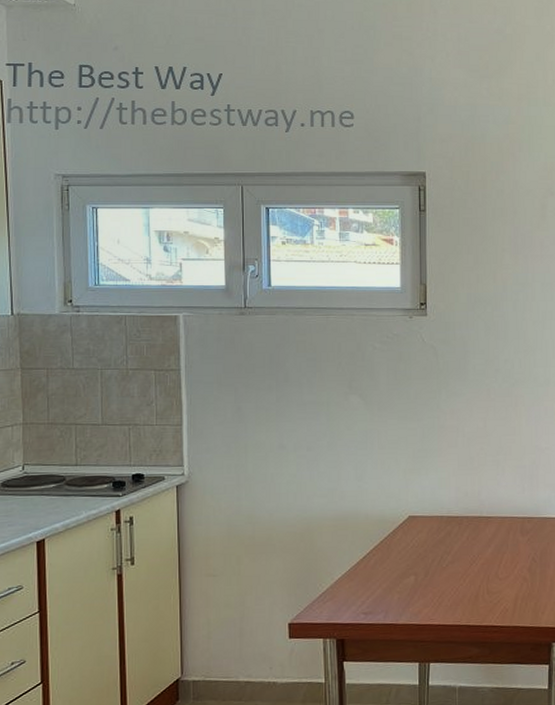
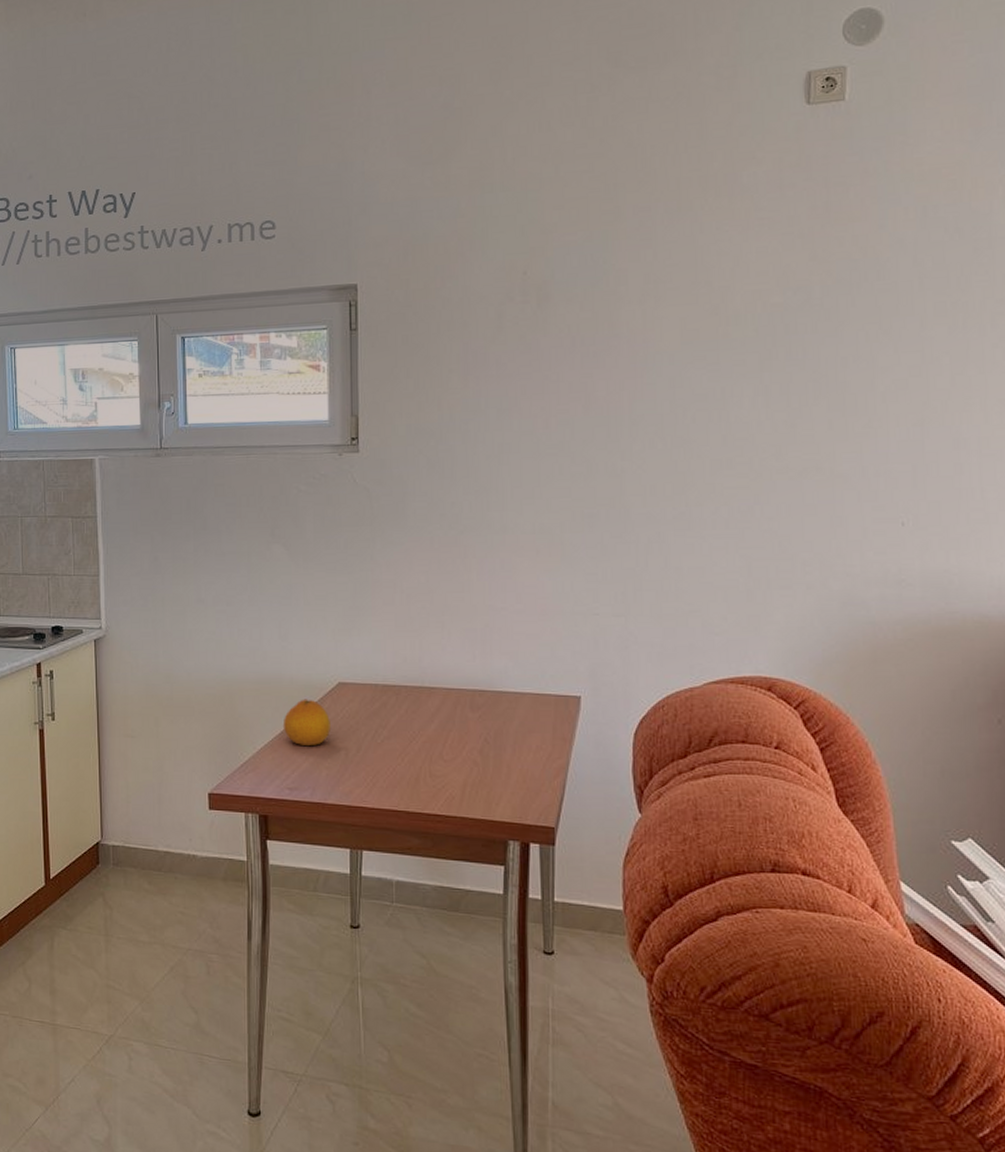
fruit: none [358,532,402,574] -> present [282,699,330,745]

